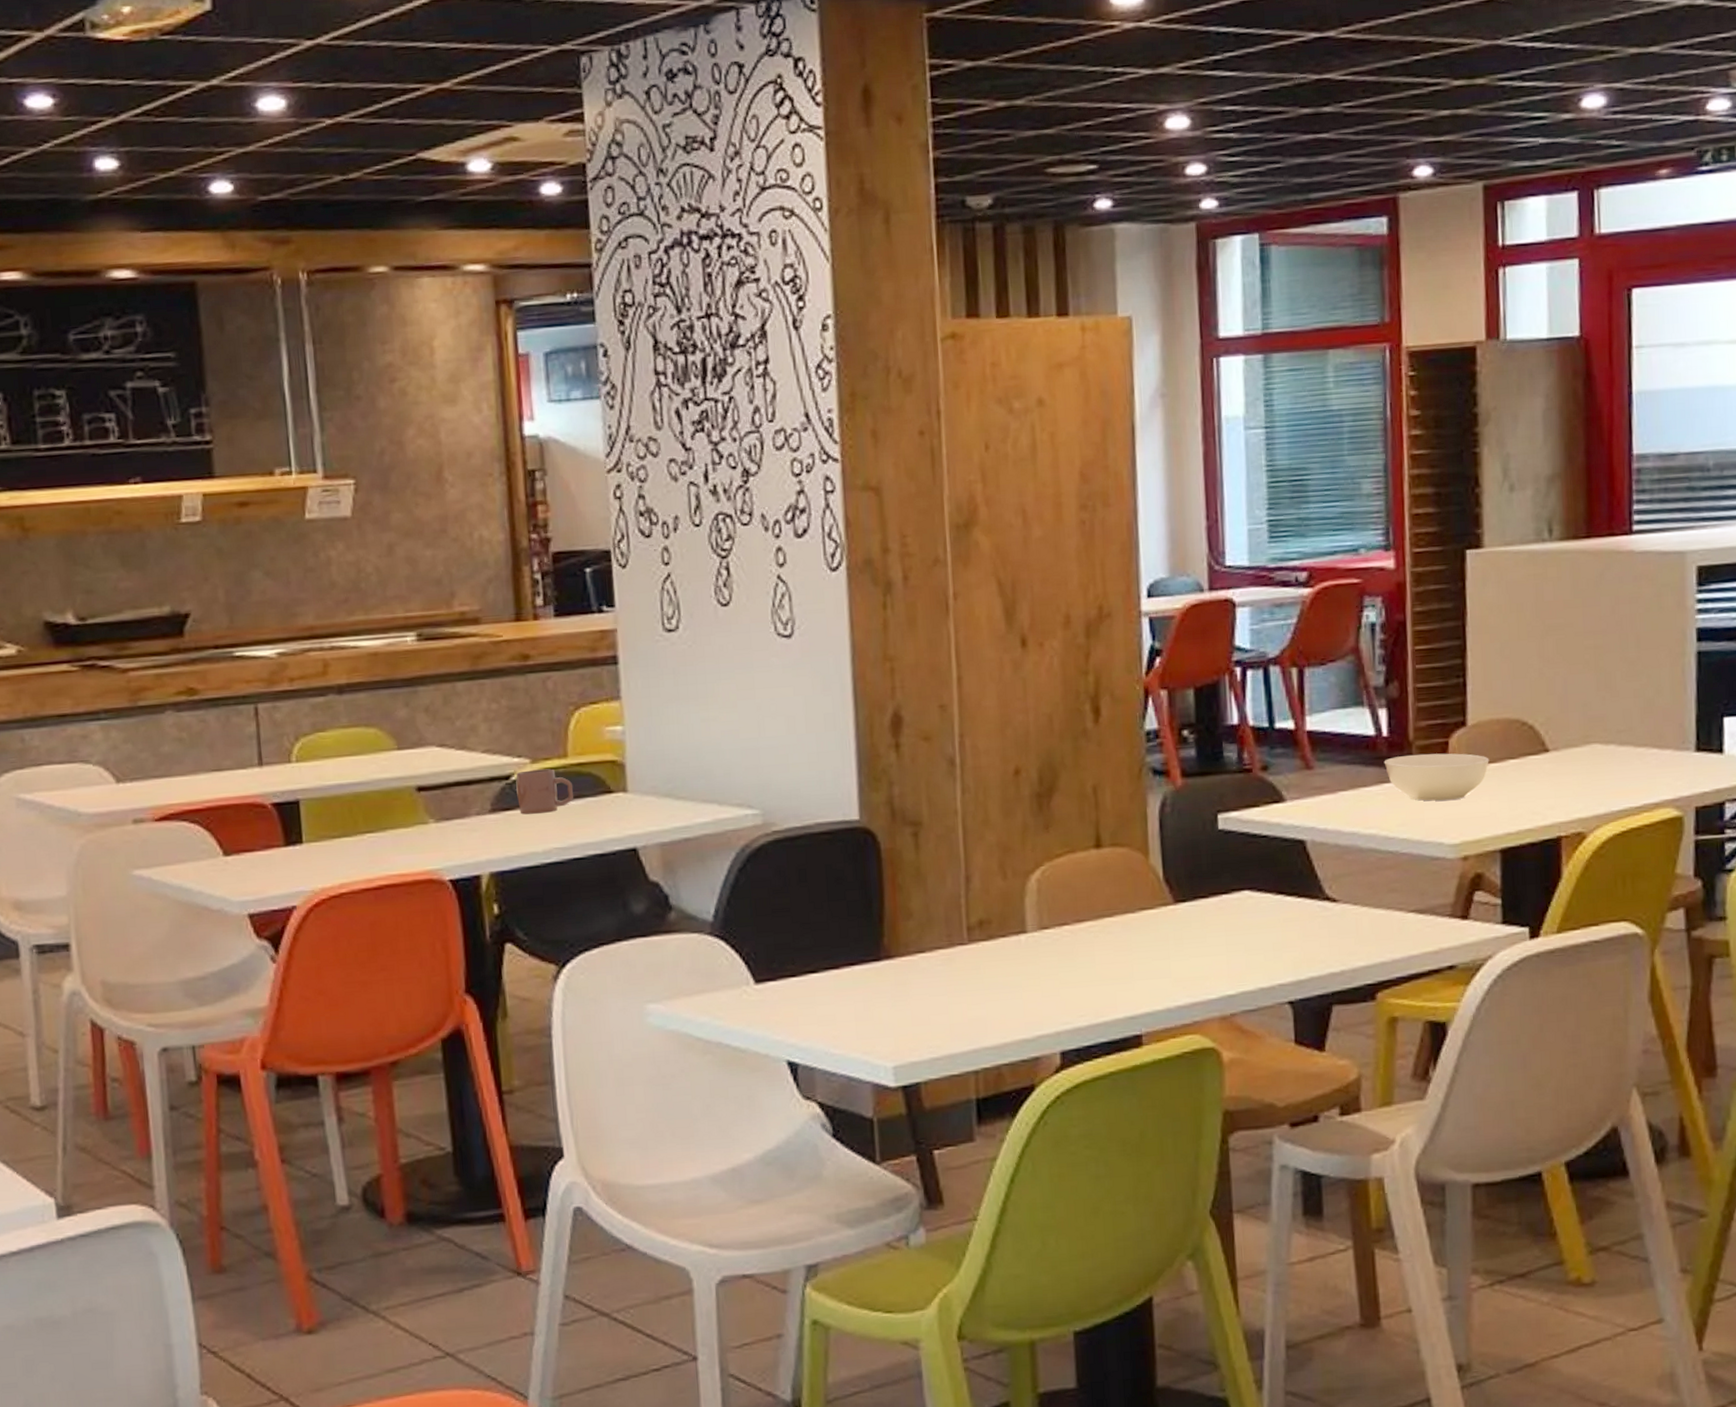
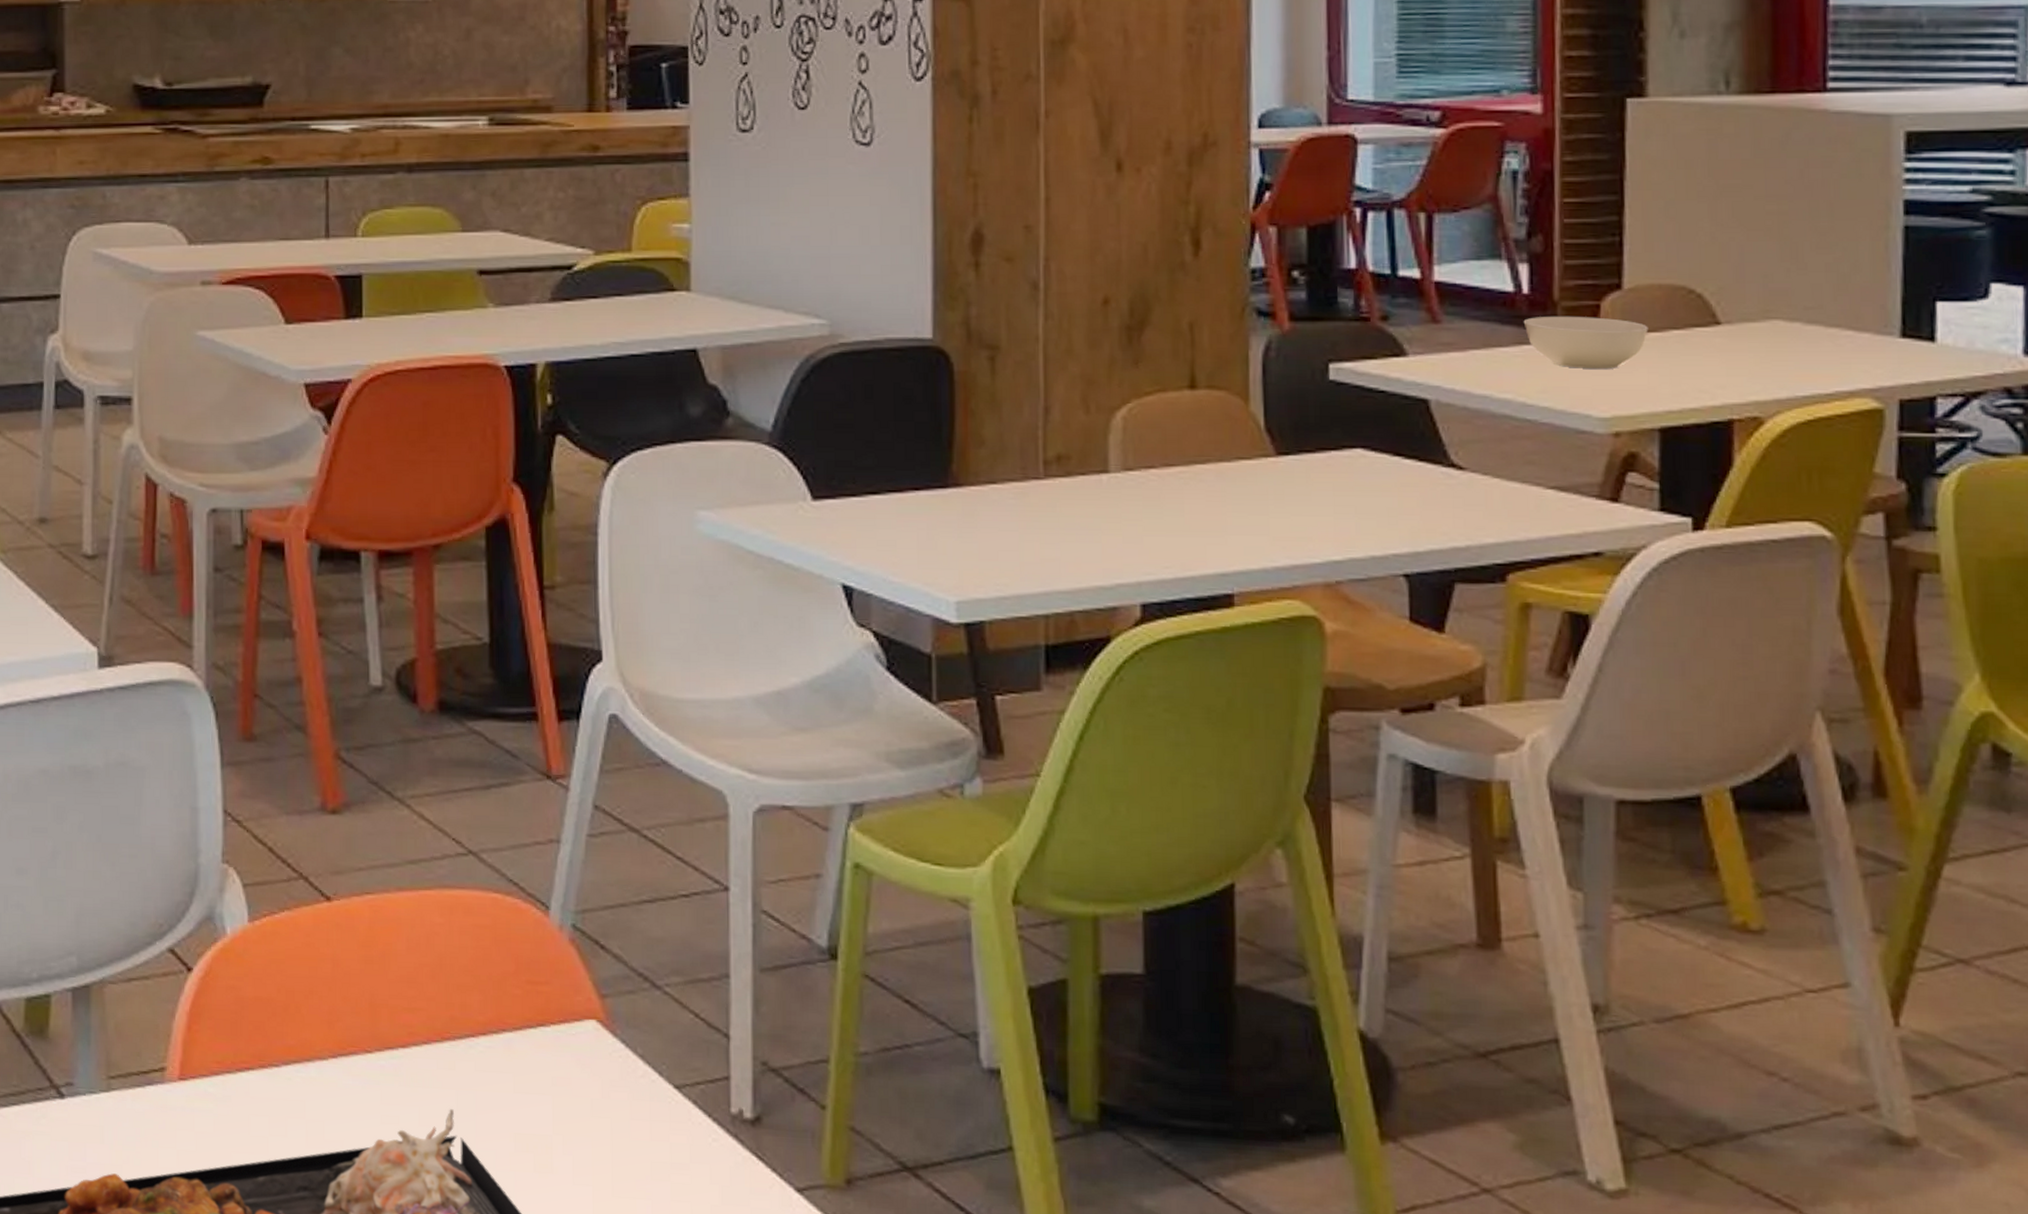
mug: present [515,768,574,815] -> none [578,262,636,307]

